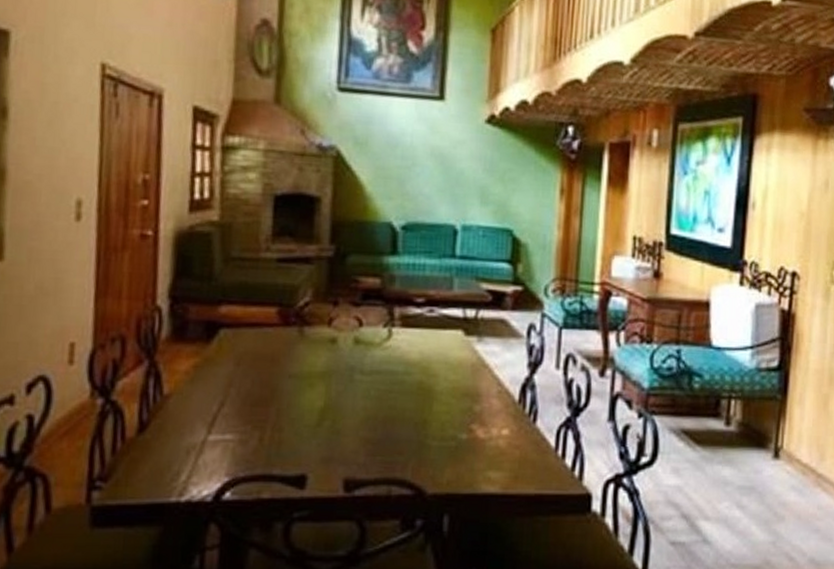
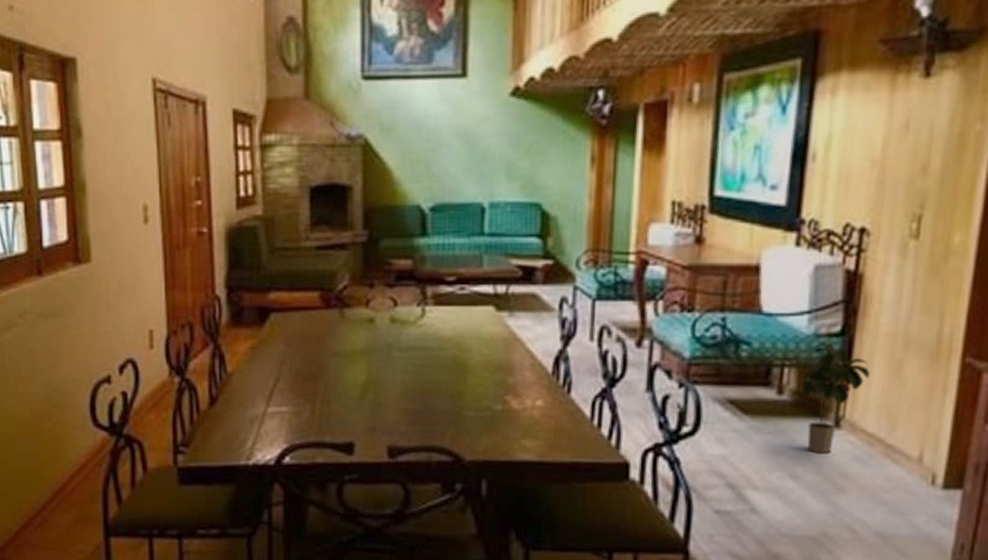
potted plant: none [745,377,803,484] -> present [800,343,871,454]

